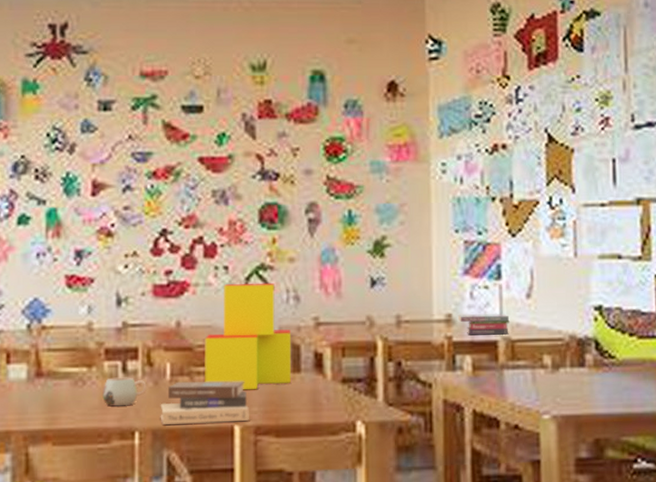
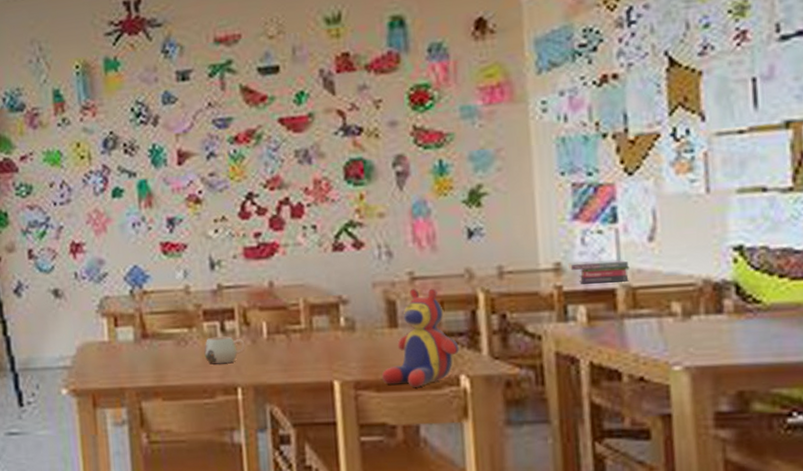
books: present [160,381,249,425] -> none [259,337,348,381]
toy blocks: present [205,284,292,390] -> none [298,240,388,347]
stuffed animal: none [281,333,357,433] -> present [381,288,459,387]

